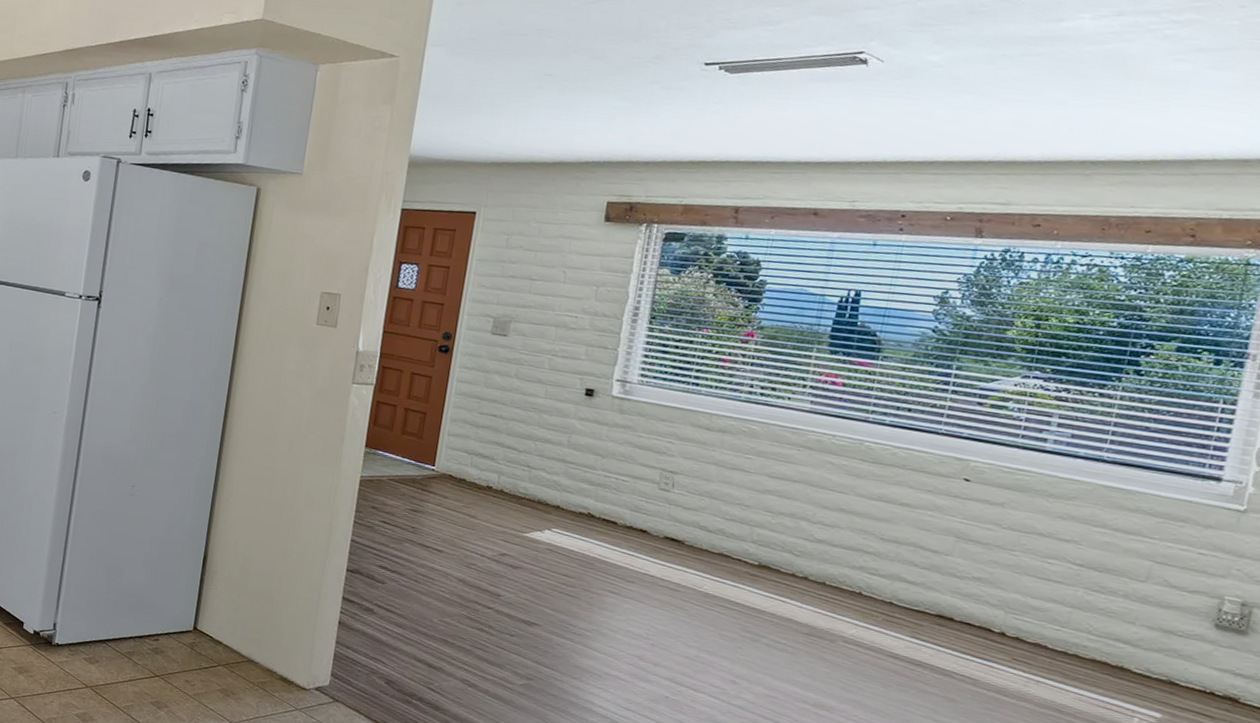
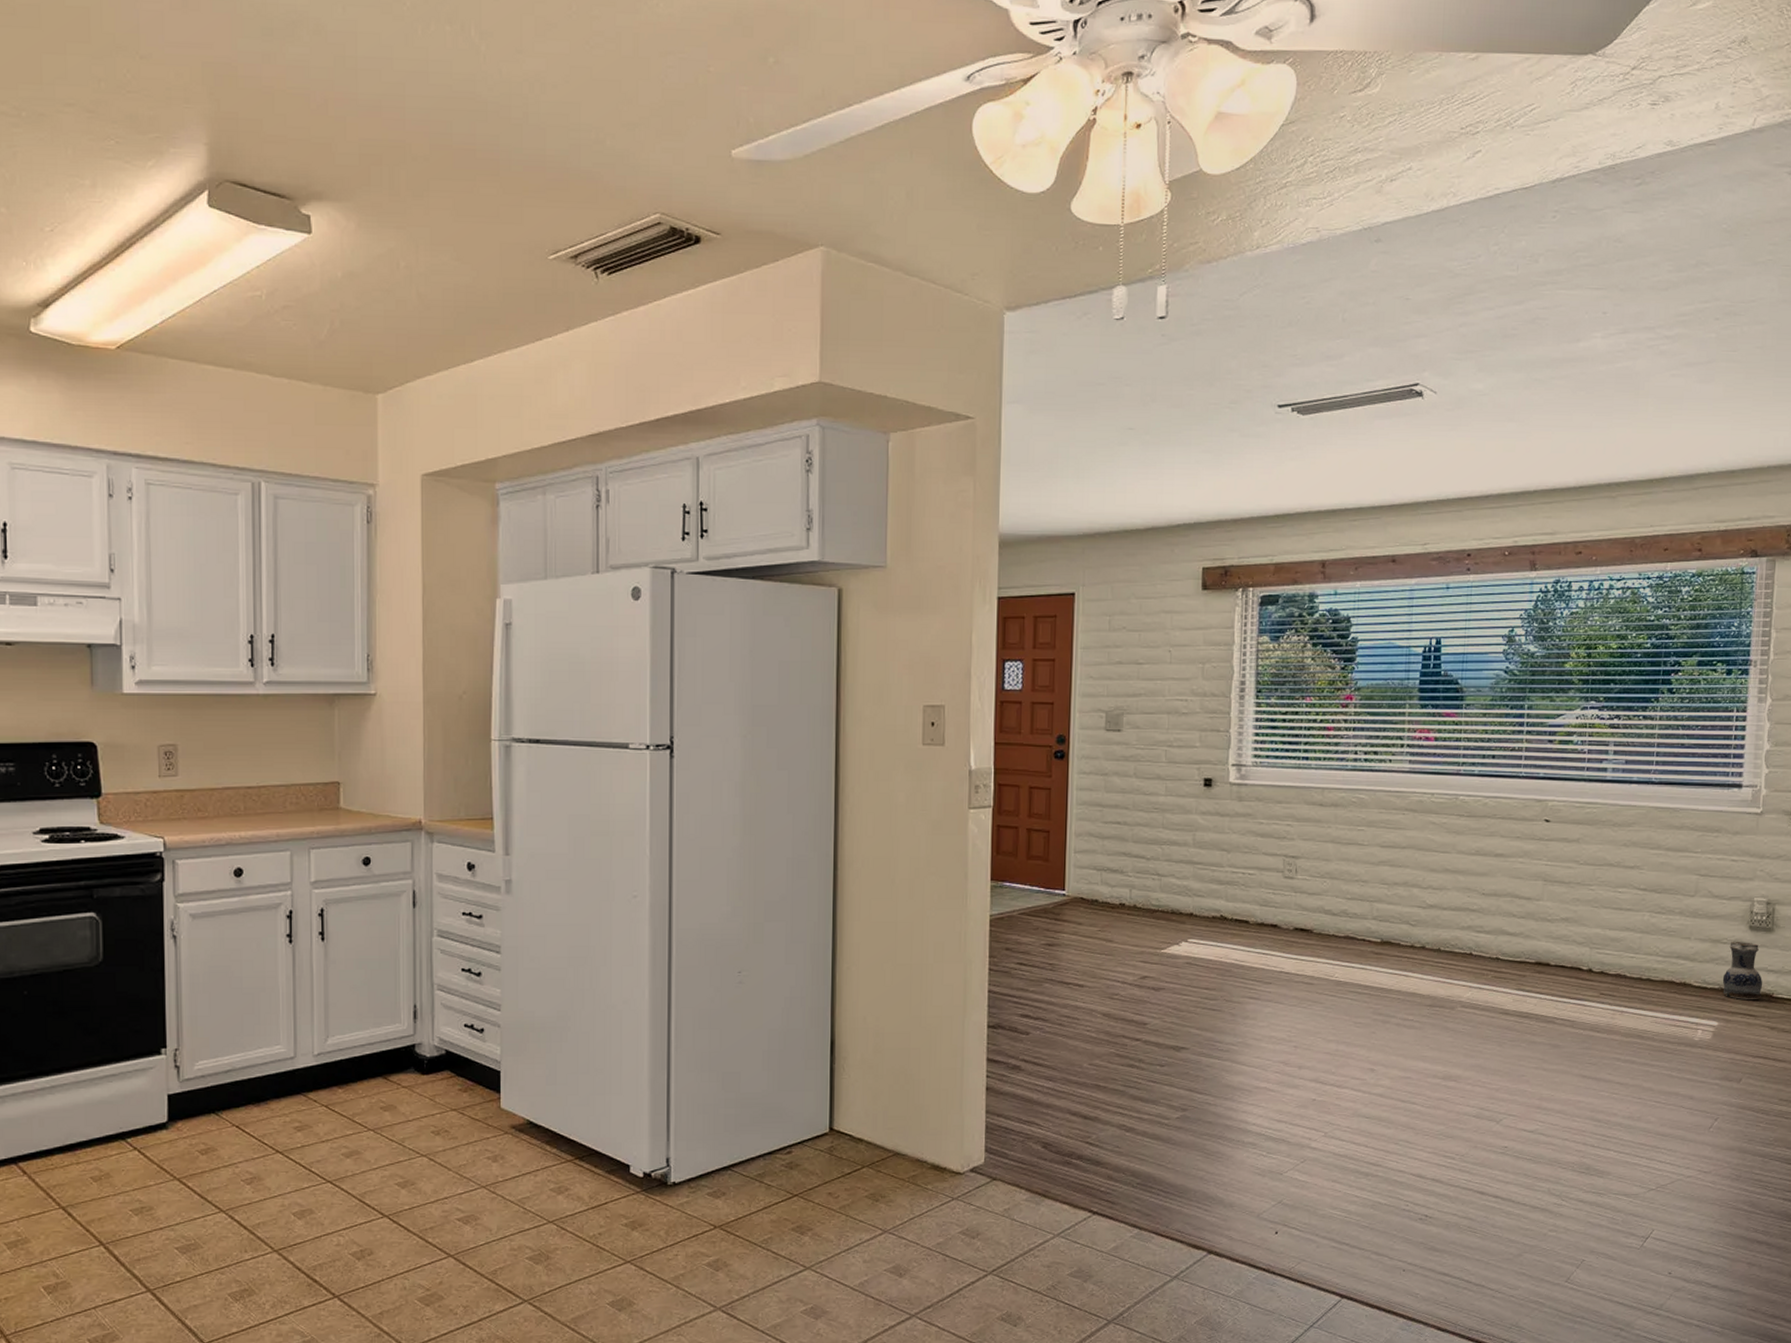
ceramic jug: none [1171,635,1227,701] -> present [1722,941,1763,999]

